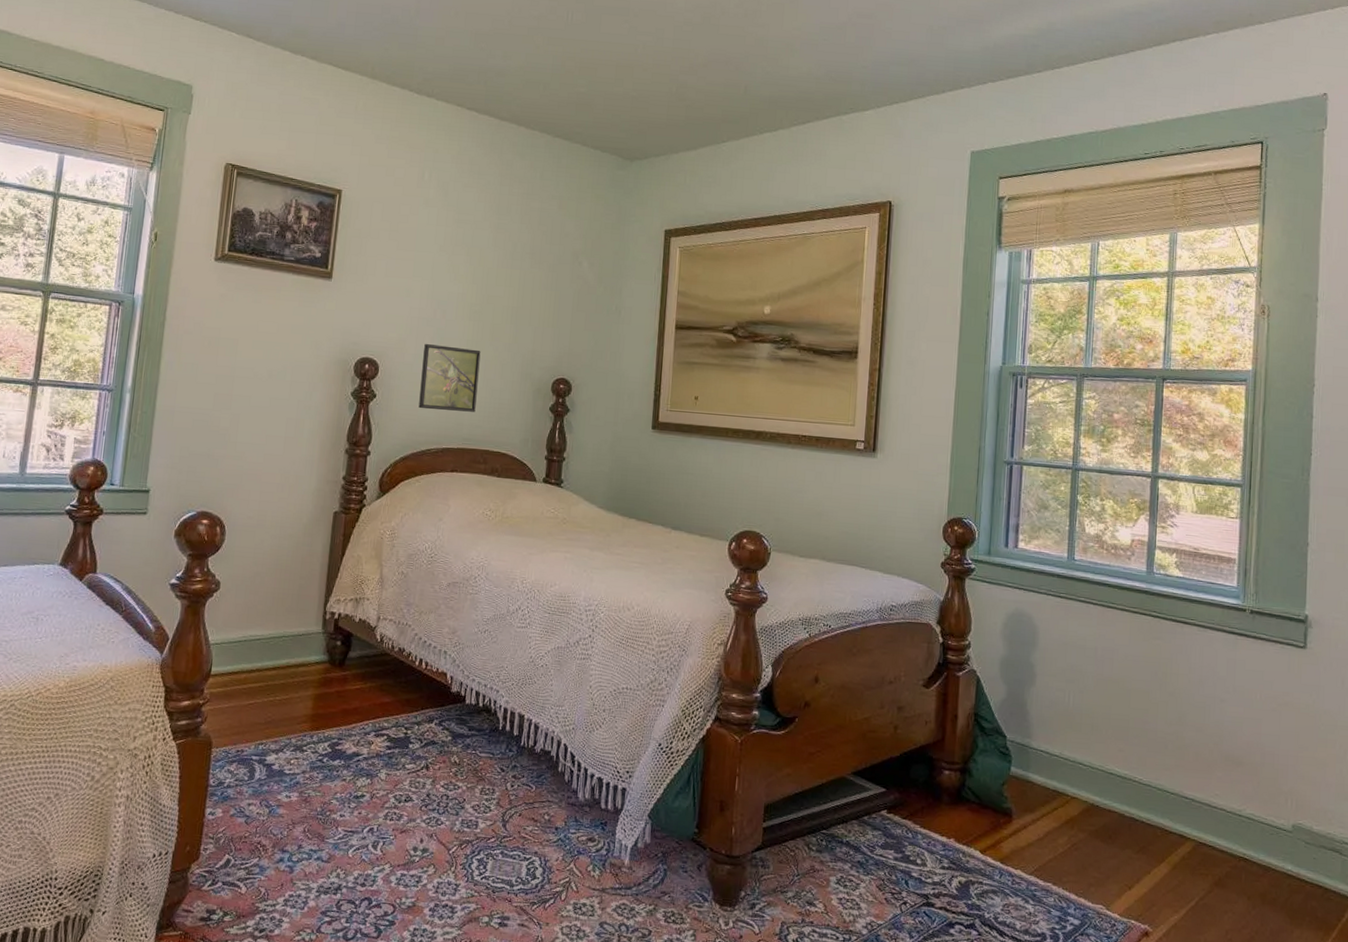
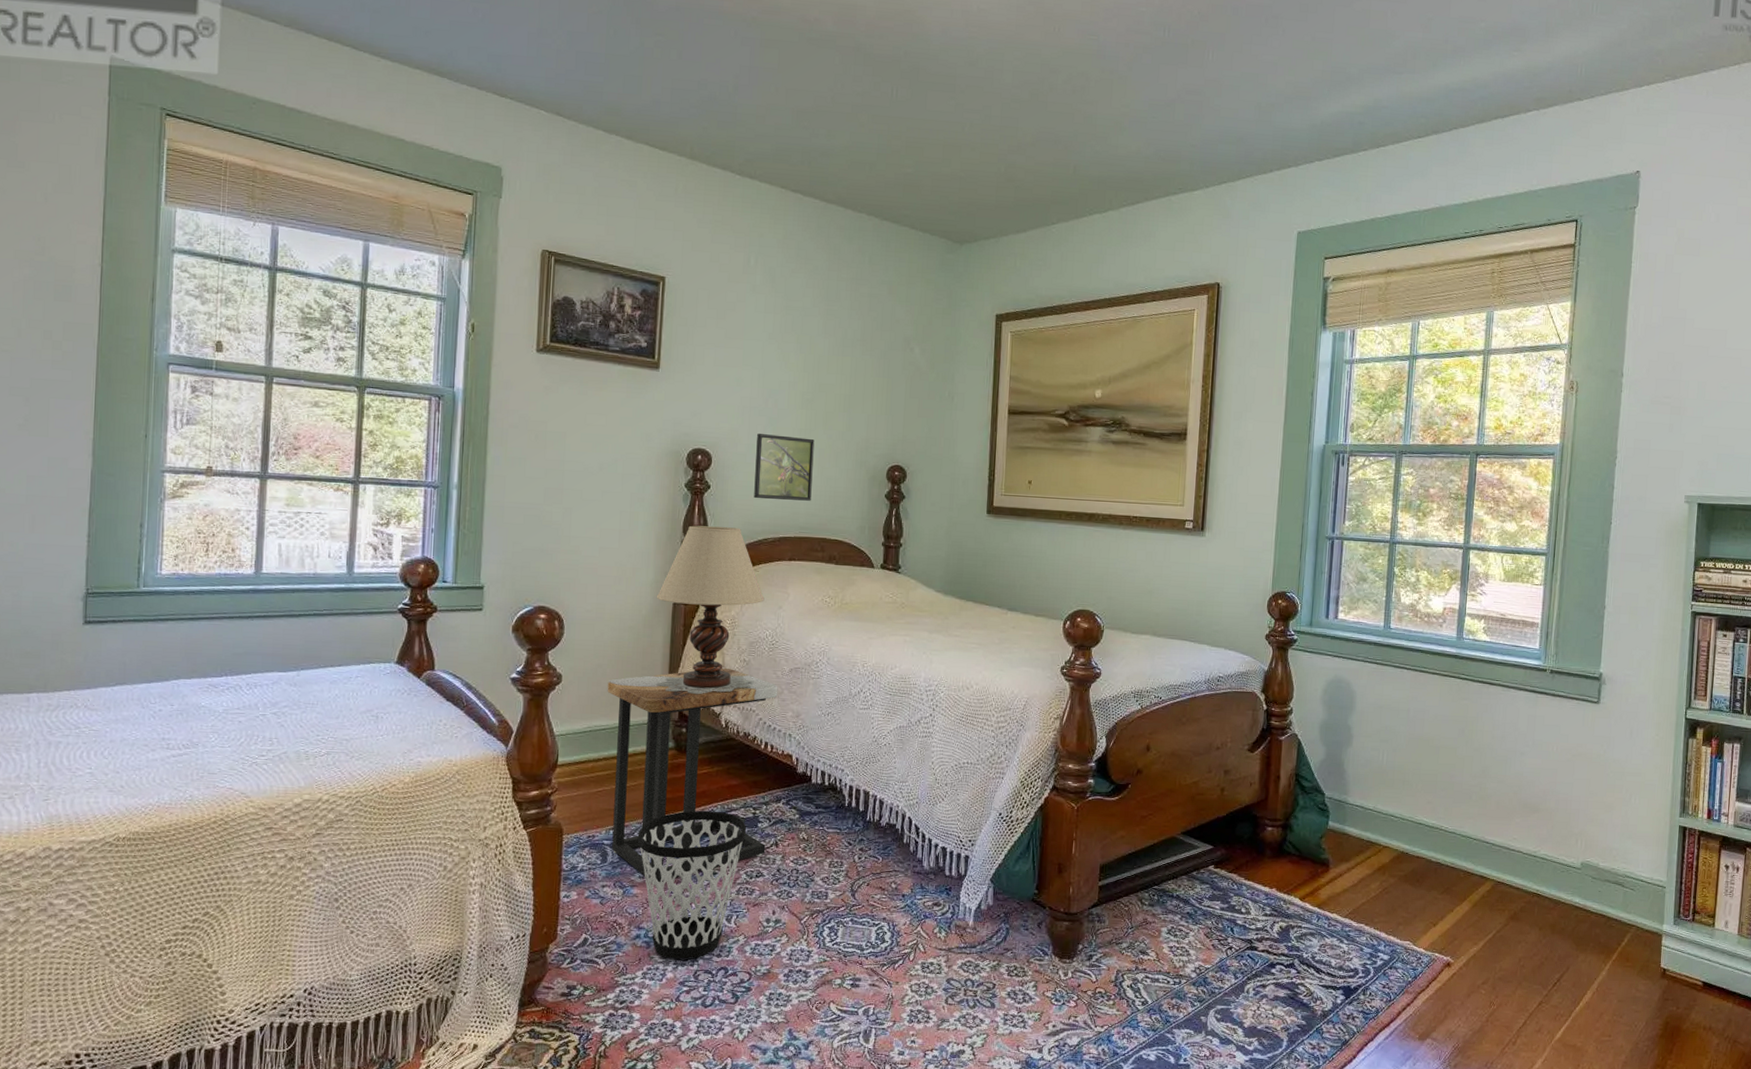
side table: none [260,580,435,804] -> present [607,668,778,884]
wastebasket: none [286,728,398,887] -> present [637,810,747,959]
table lamp: none [313,434,425,607] -> present [656,525,765,695]

